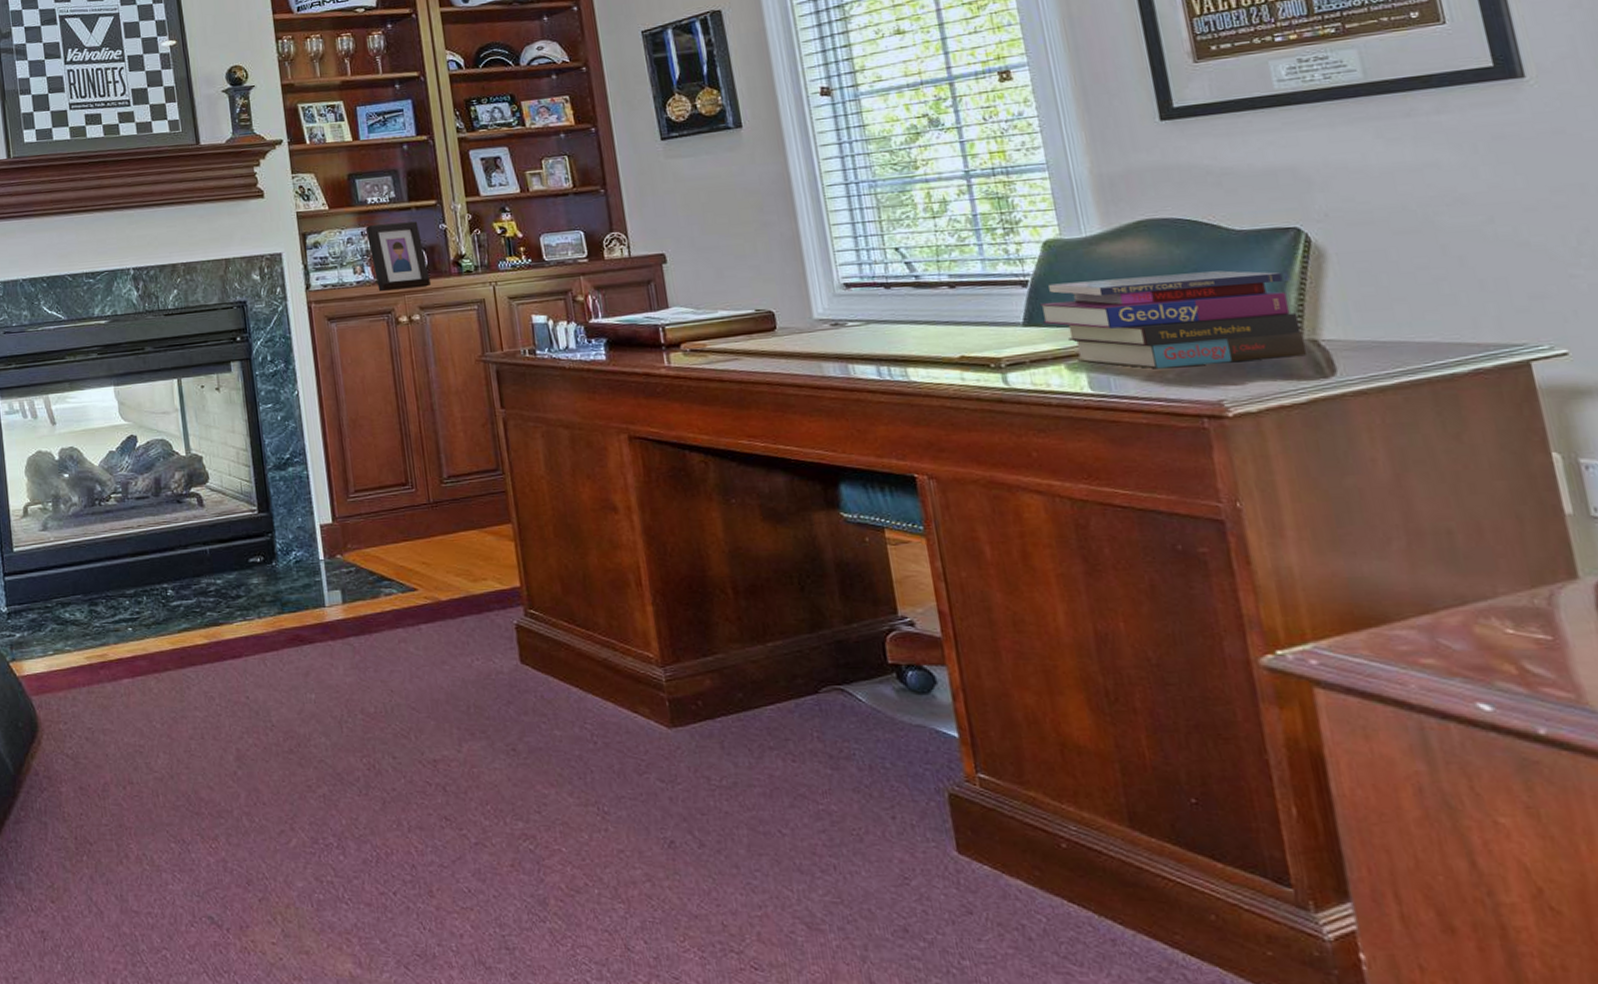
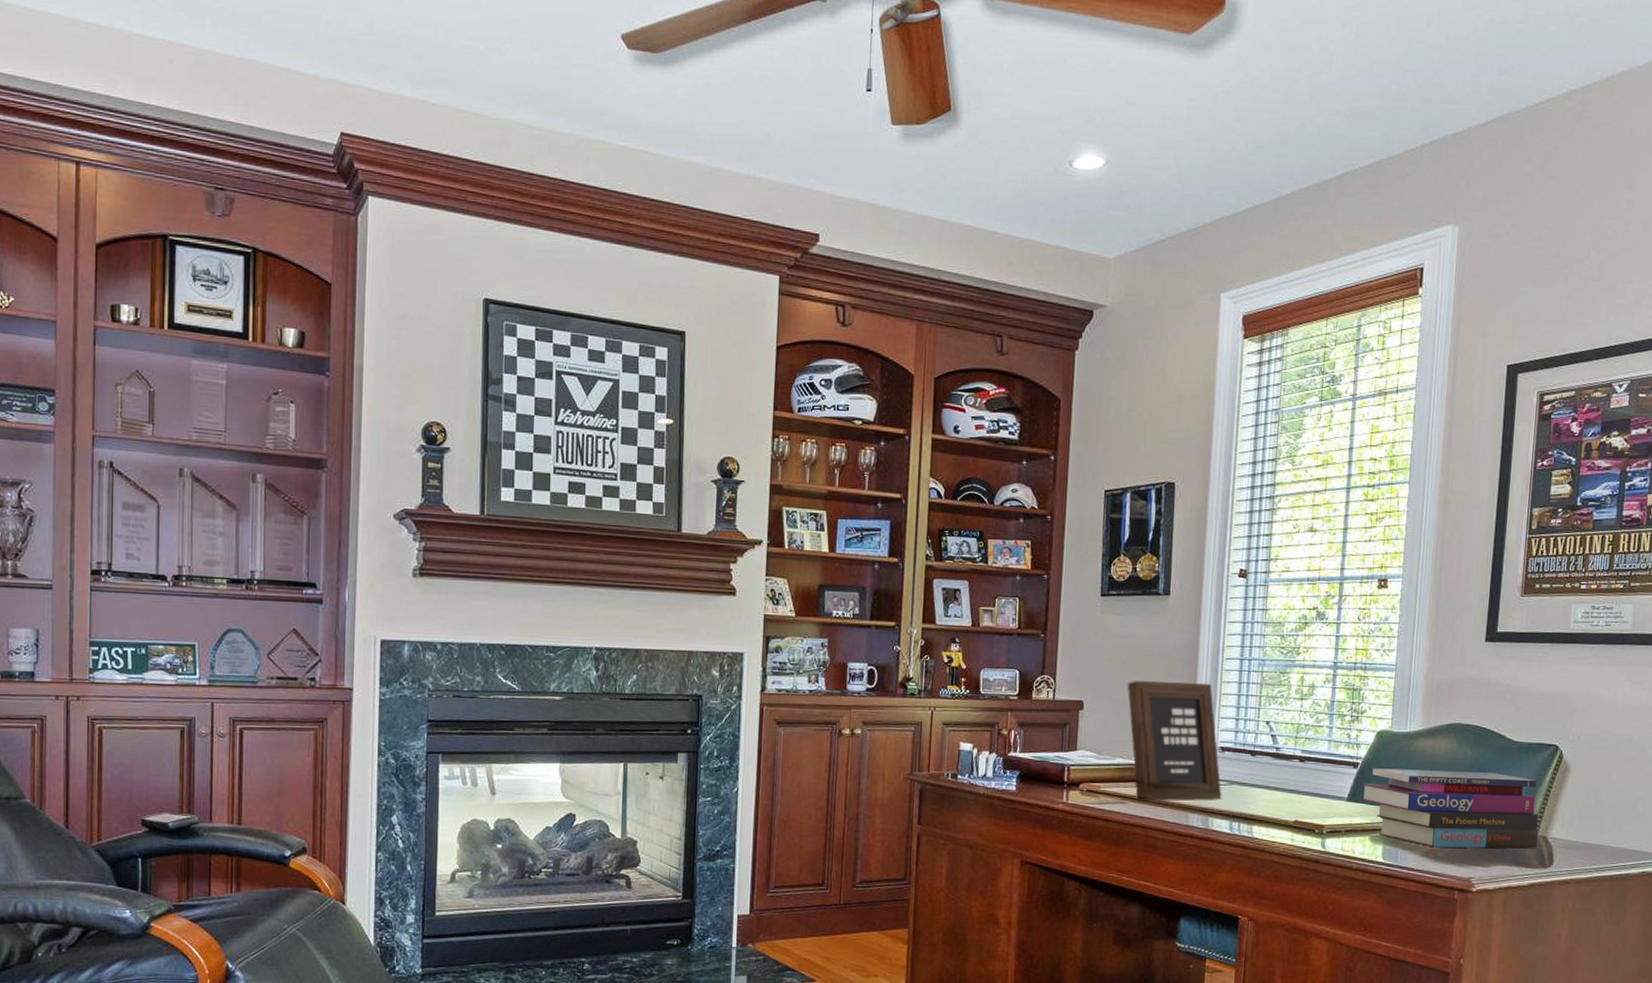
picture frame: present [366,221,432,292] -> none [826,638,877,704]
picture frame: none [713,216,860,355] -> present [1127,681,1222,802]

